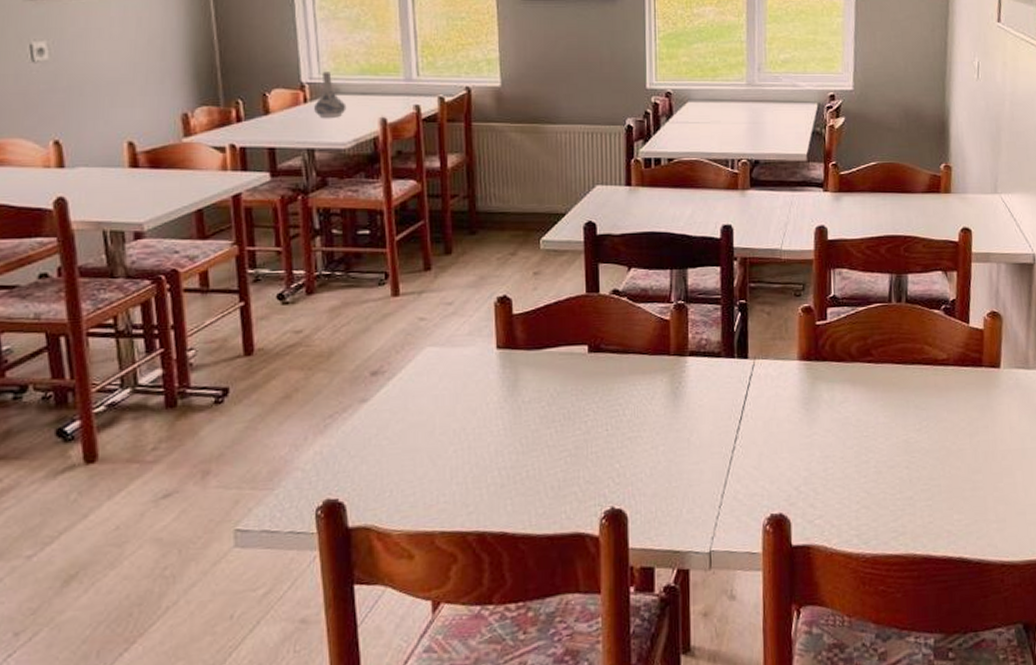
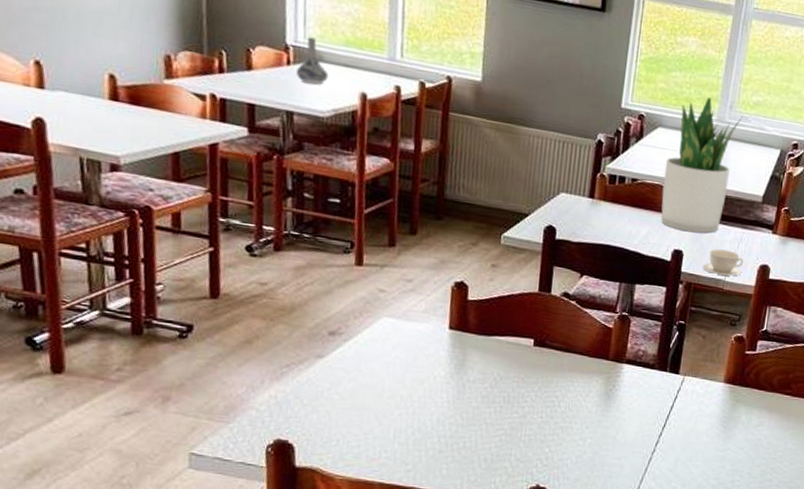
planter: none [700,63,773,205] -> present [661,97,743,233]
teacup: none [755,217,798,244] -> present [702,249,744,276]

